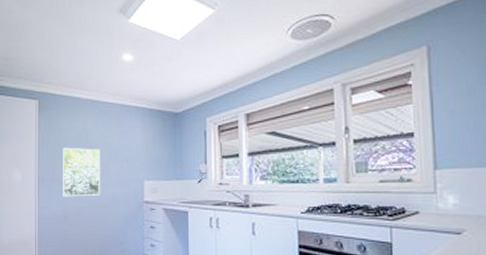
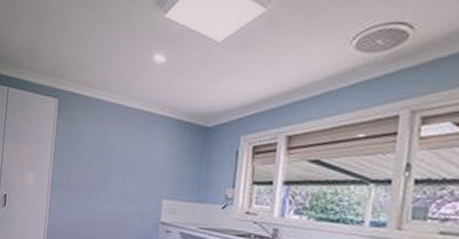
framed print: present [63,147,100,197] -> none [75,153,119,210]

